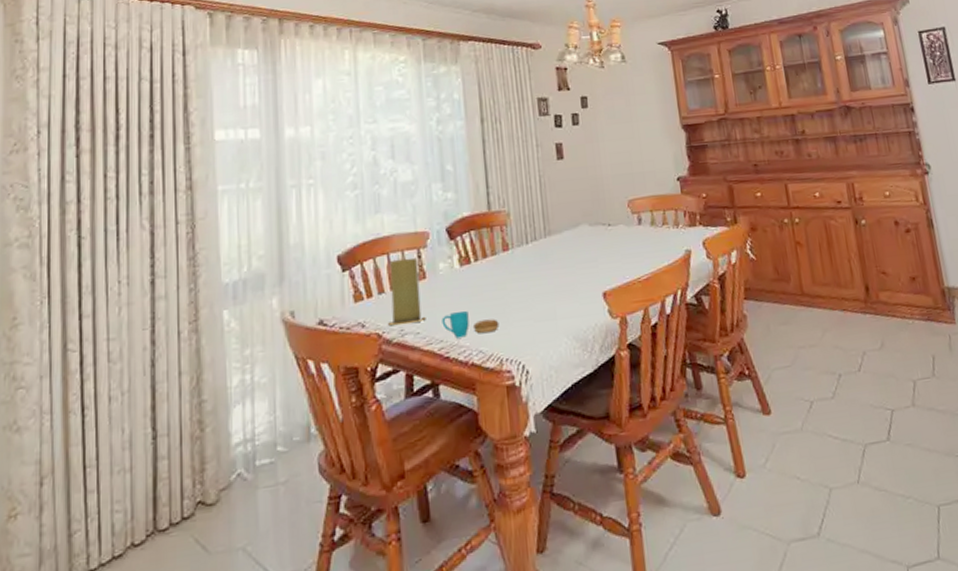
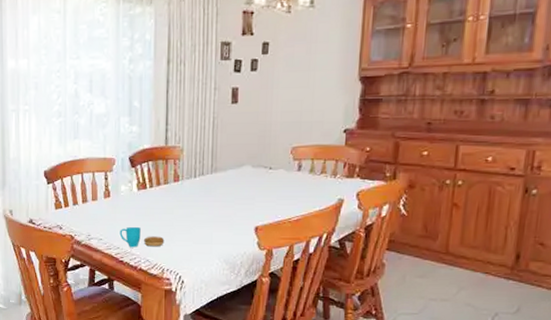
candle: present [388,257,426,325] -> none [79,179,108,231]

